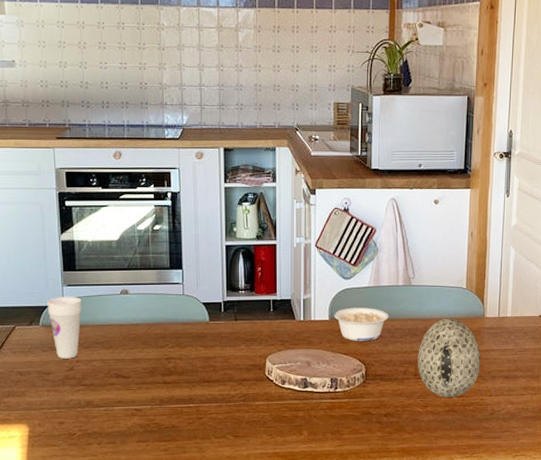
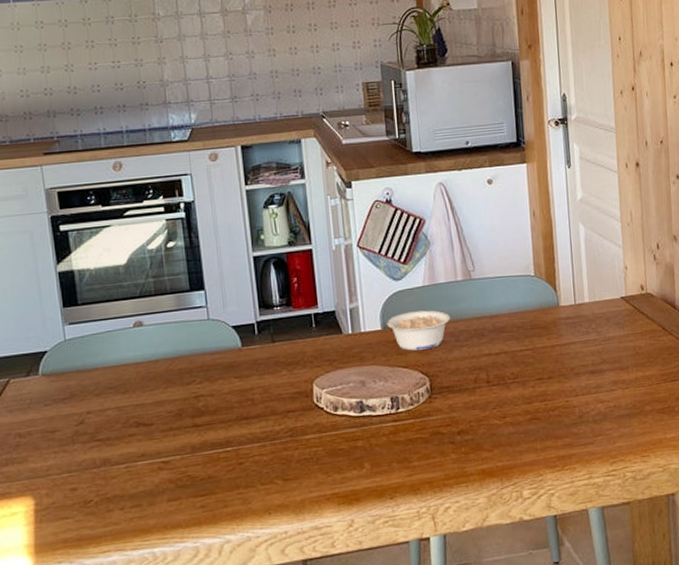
cup: present [47,297,82,359] -> none [46,336,89,412]
decorative egg: present [417,318,481,398] -> none [488,311,561,405]

